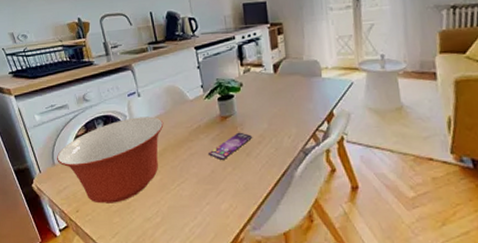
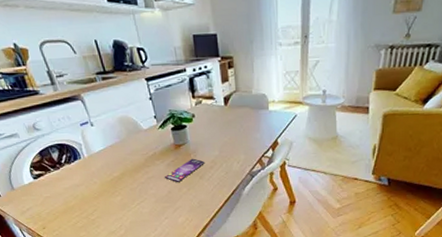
mixing bowl: present [56,116,164,204] -> none [14,144,120,221]

